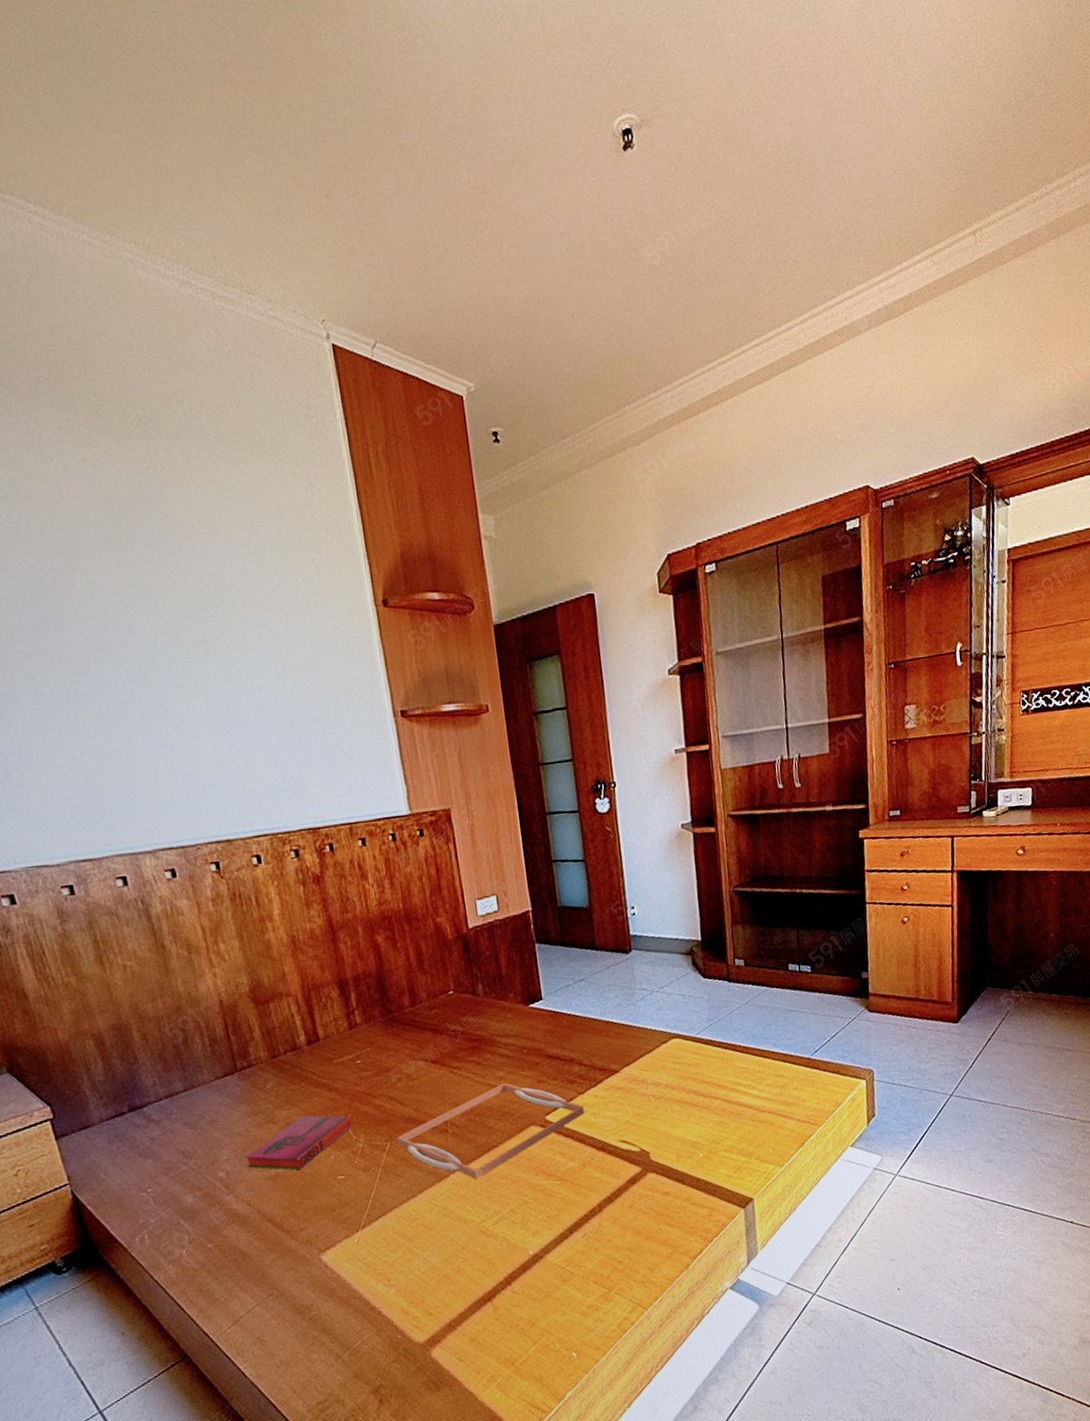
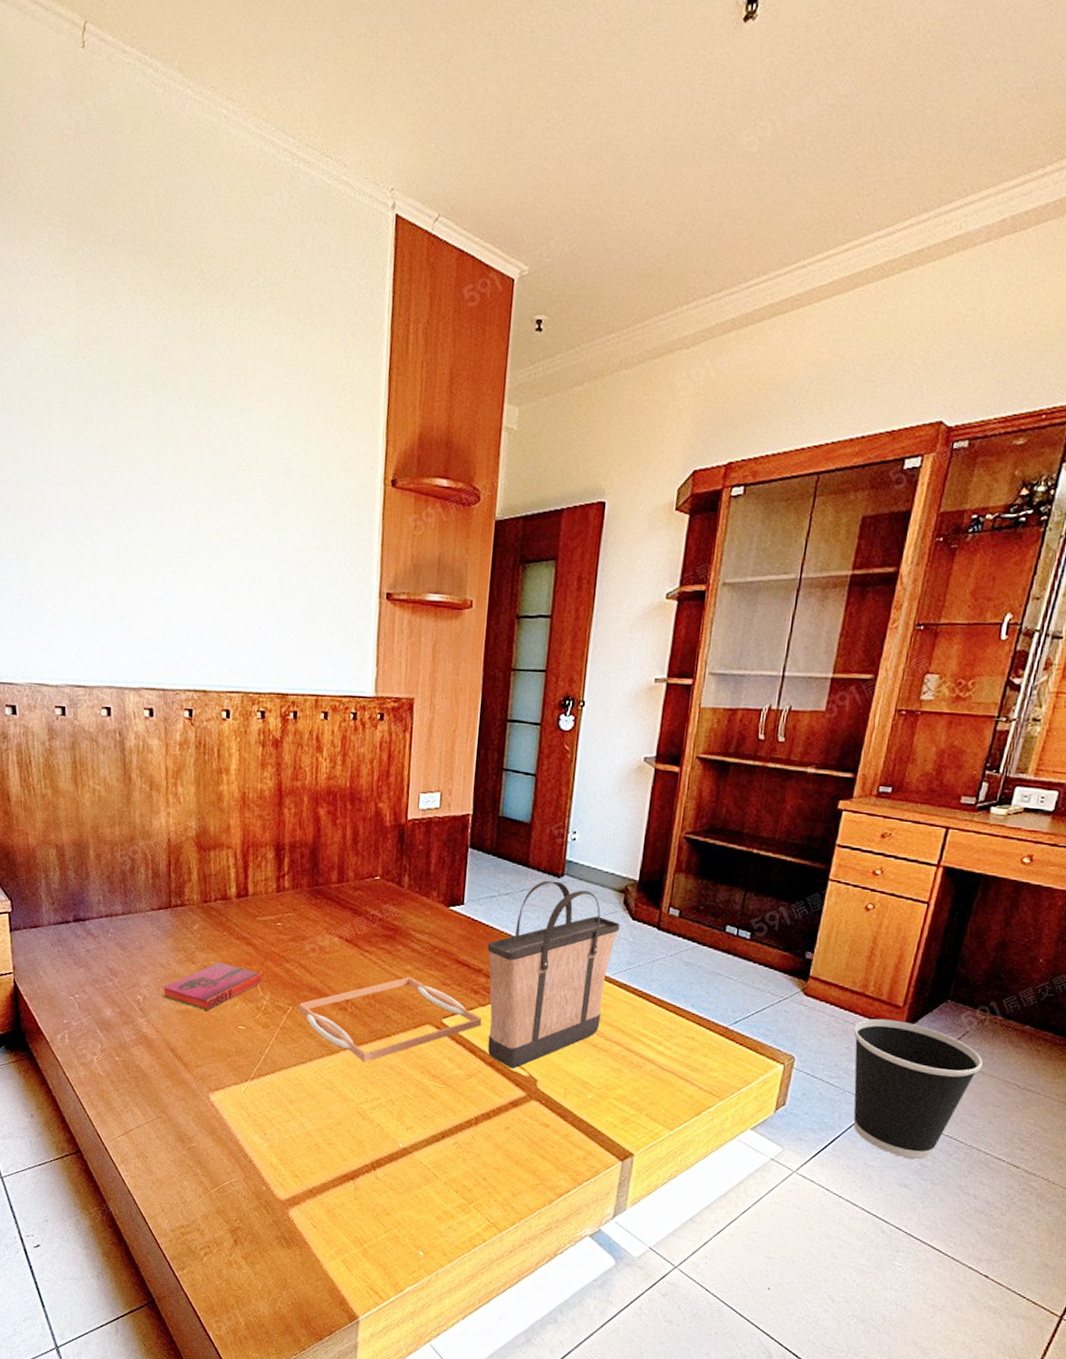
shopping bag: none [573,957,696,1148] -> present [487,880,620,1069]
wastebasket: none [916,1015,1027,1137] -> present [853,1018,983,1159]

